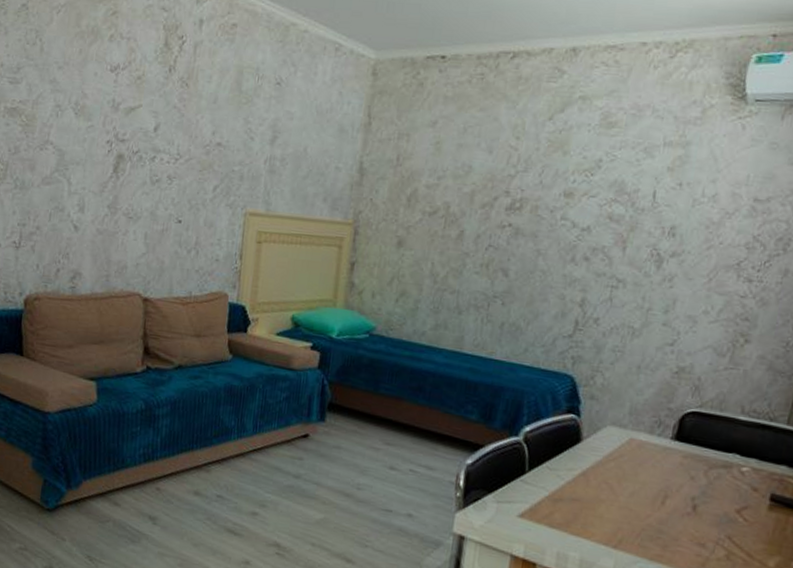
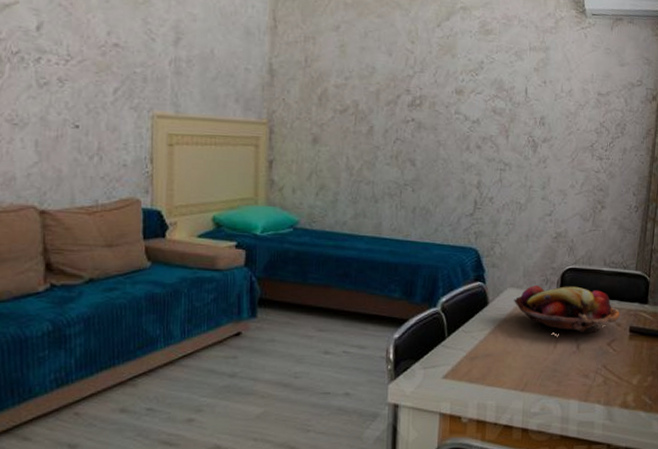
fruit basket: none [614,426,759,495] -> present [514,285,620,333]

